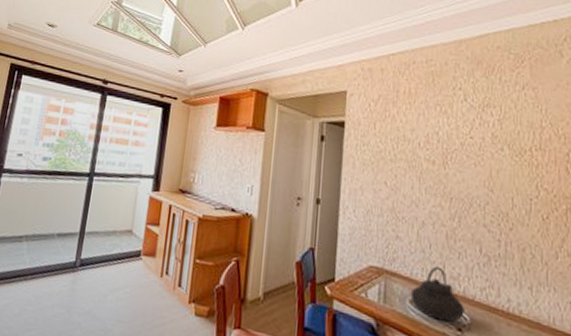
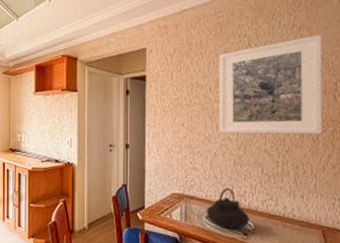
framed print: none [428,95,554,212] -> present [218,34,323,134]

